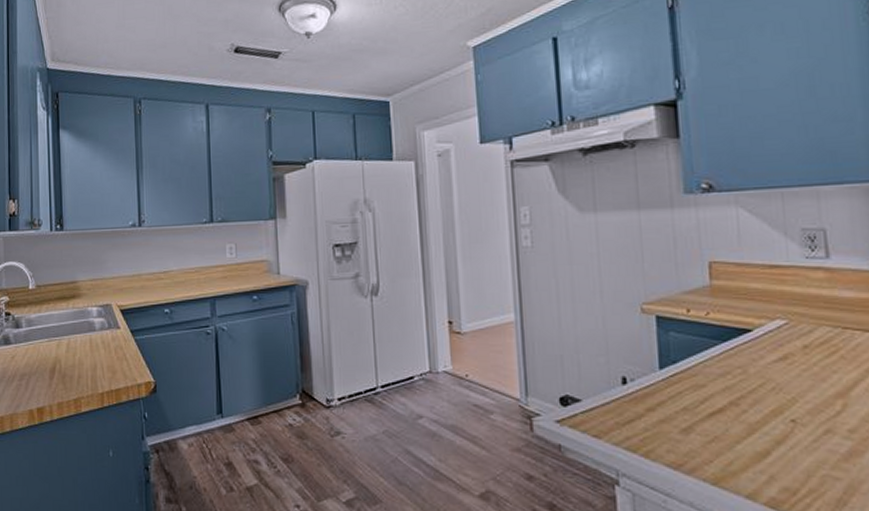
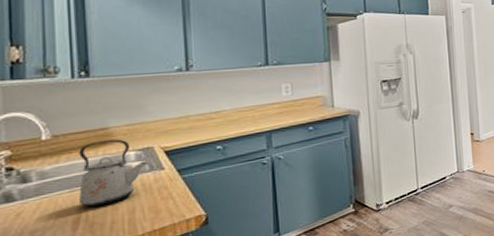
kettle: none [55,294,107,358] -> present [79,139,149,207]

